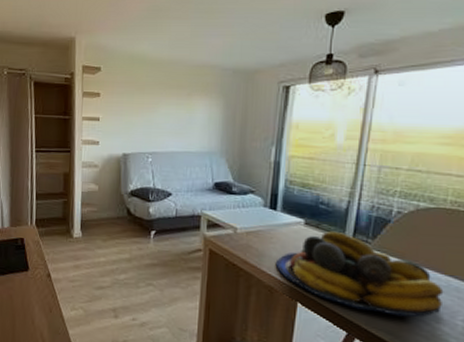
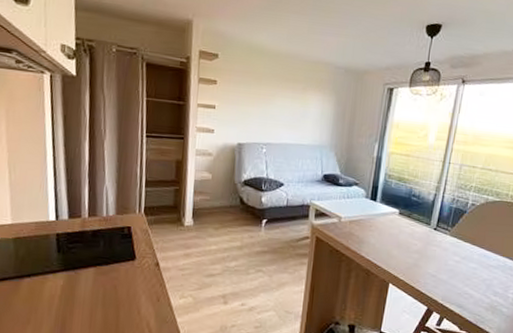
fruit bowl: present [275,231,444,318] -> none [373,220,501,293]

